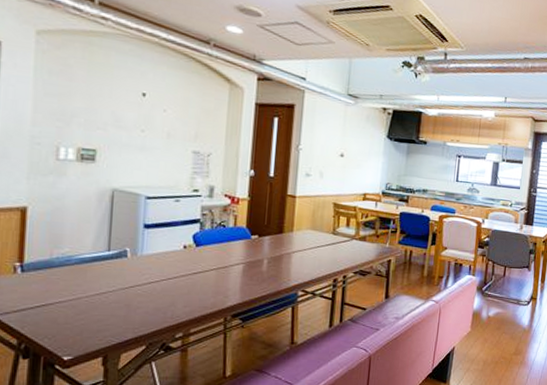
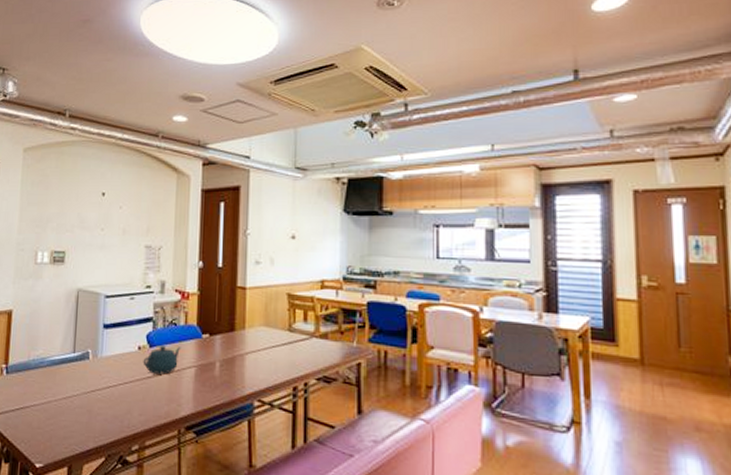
teapot: none [188,245,230,271] -> present [143,345,181,375]

